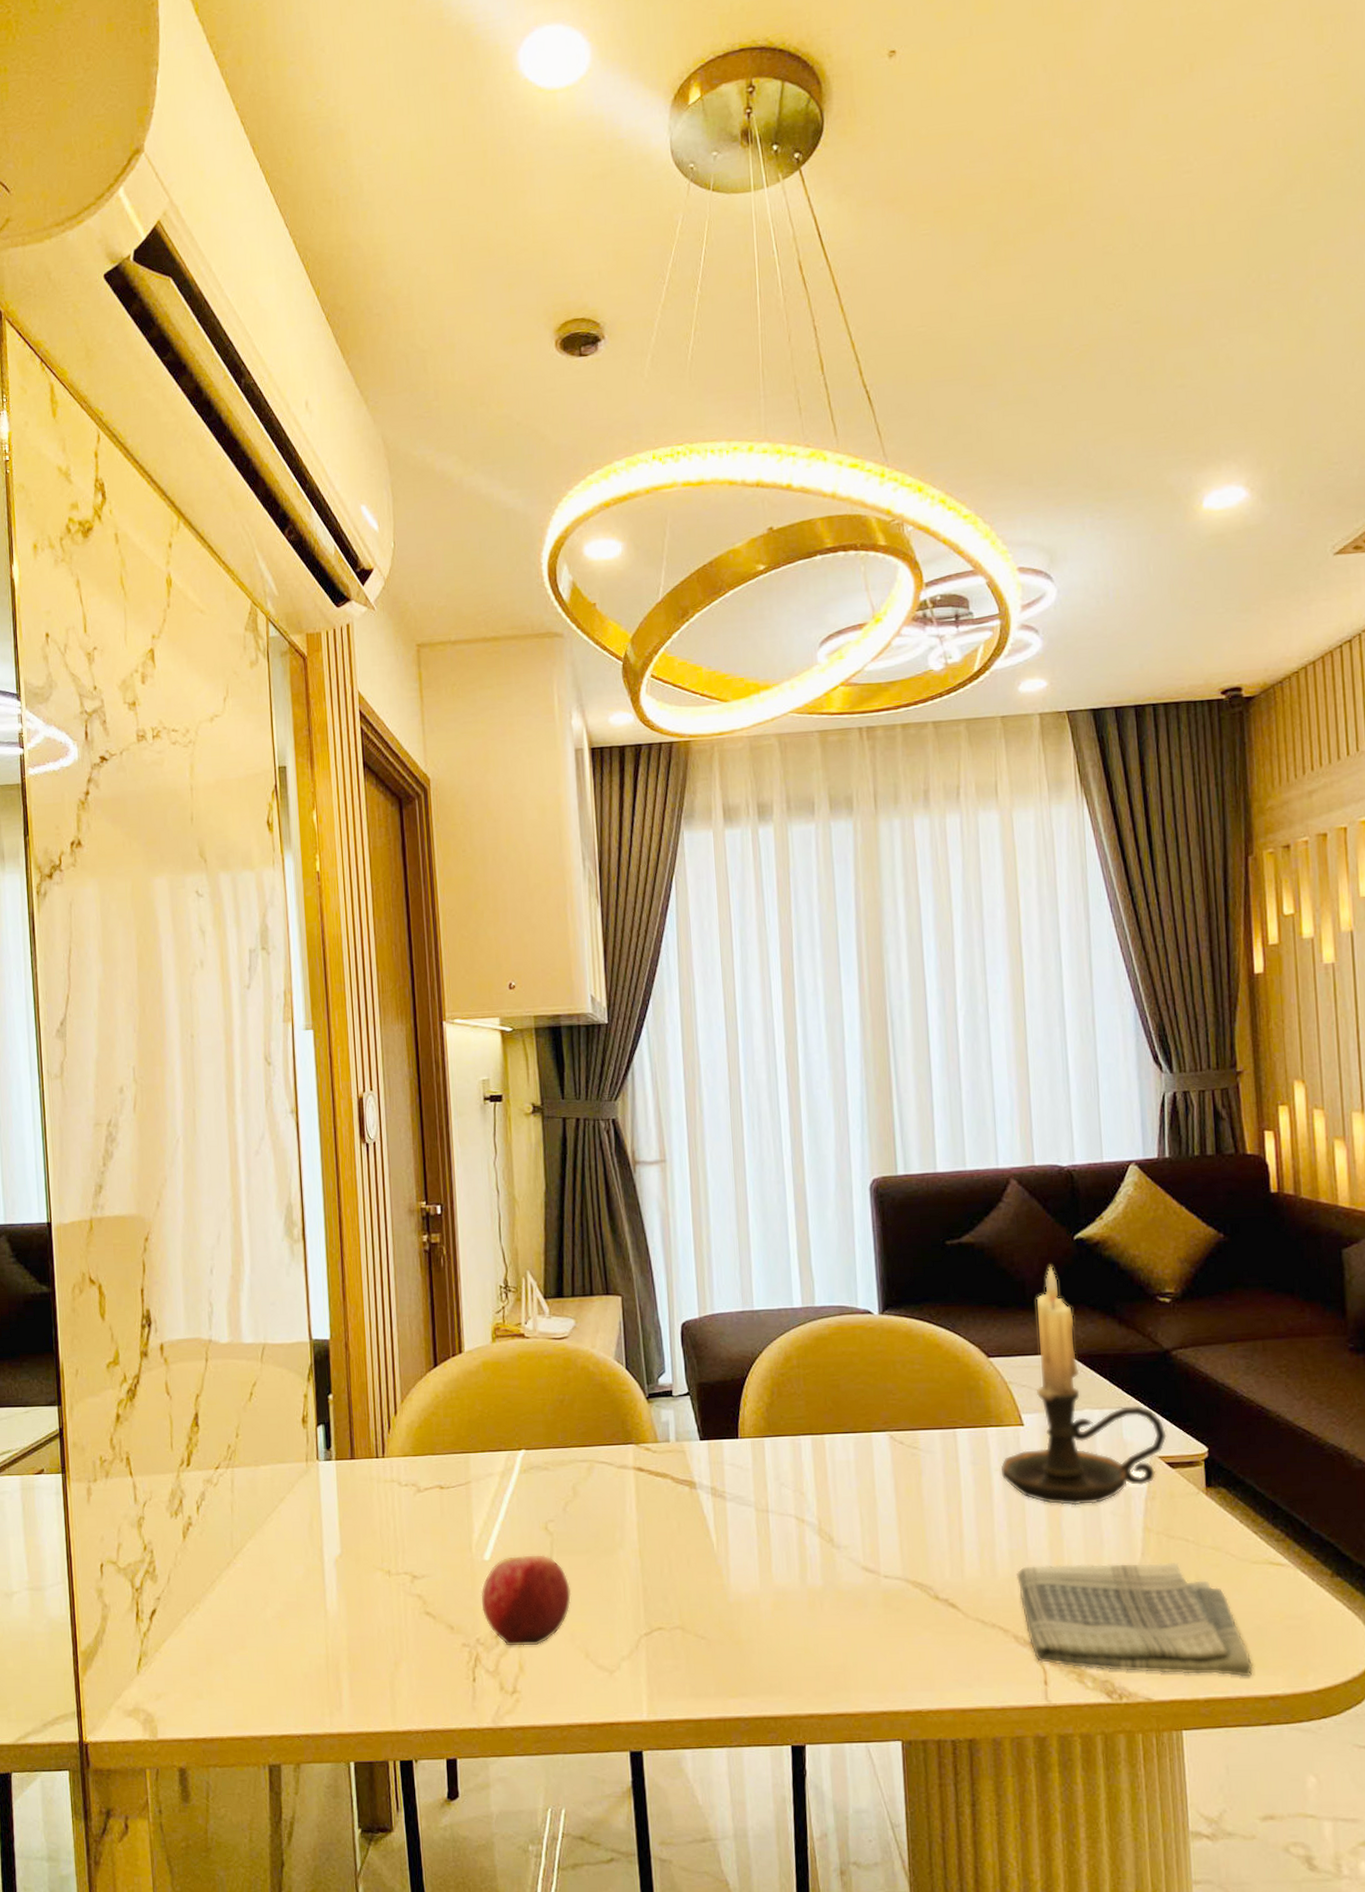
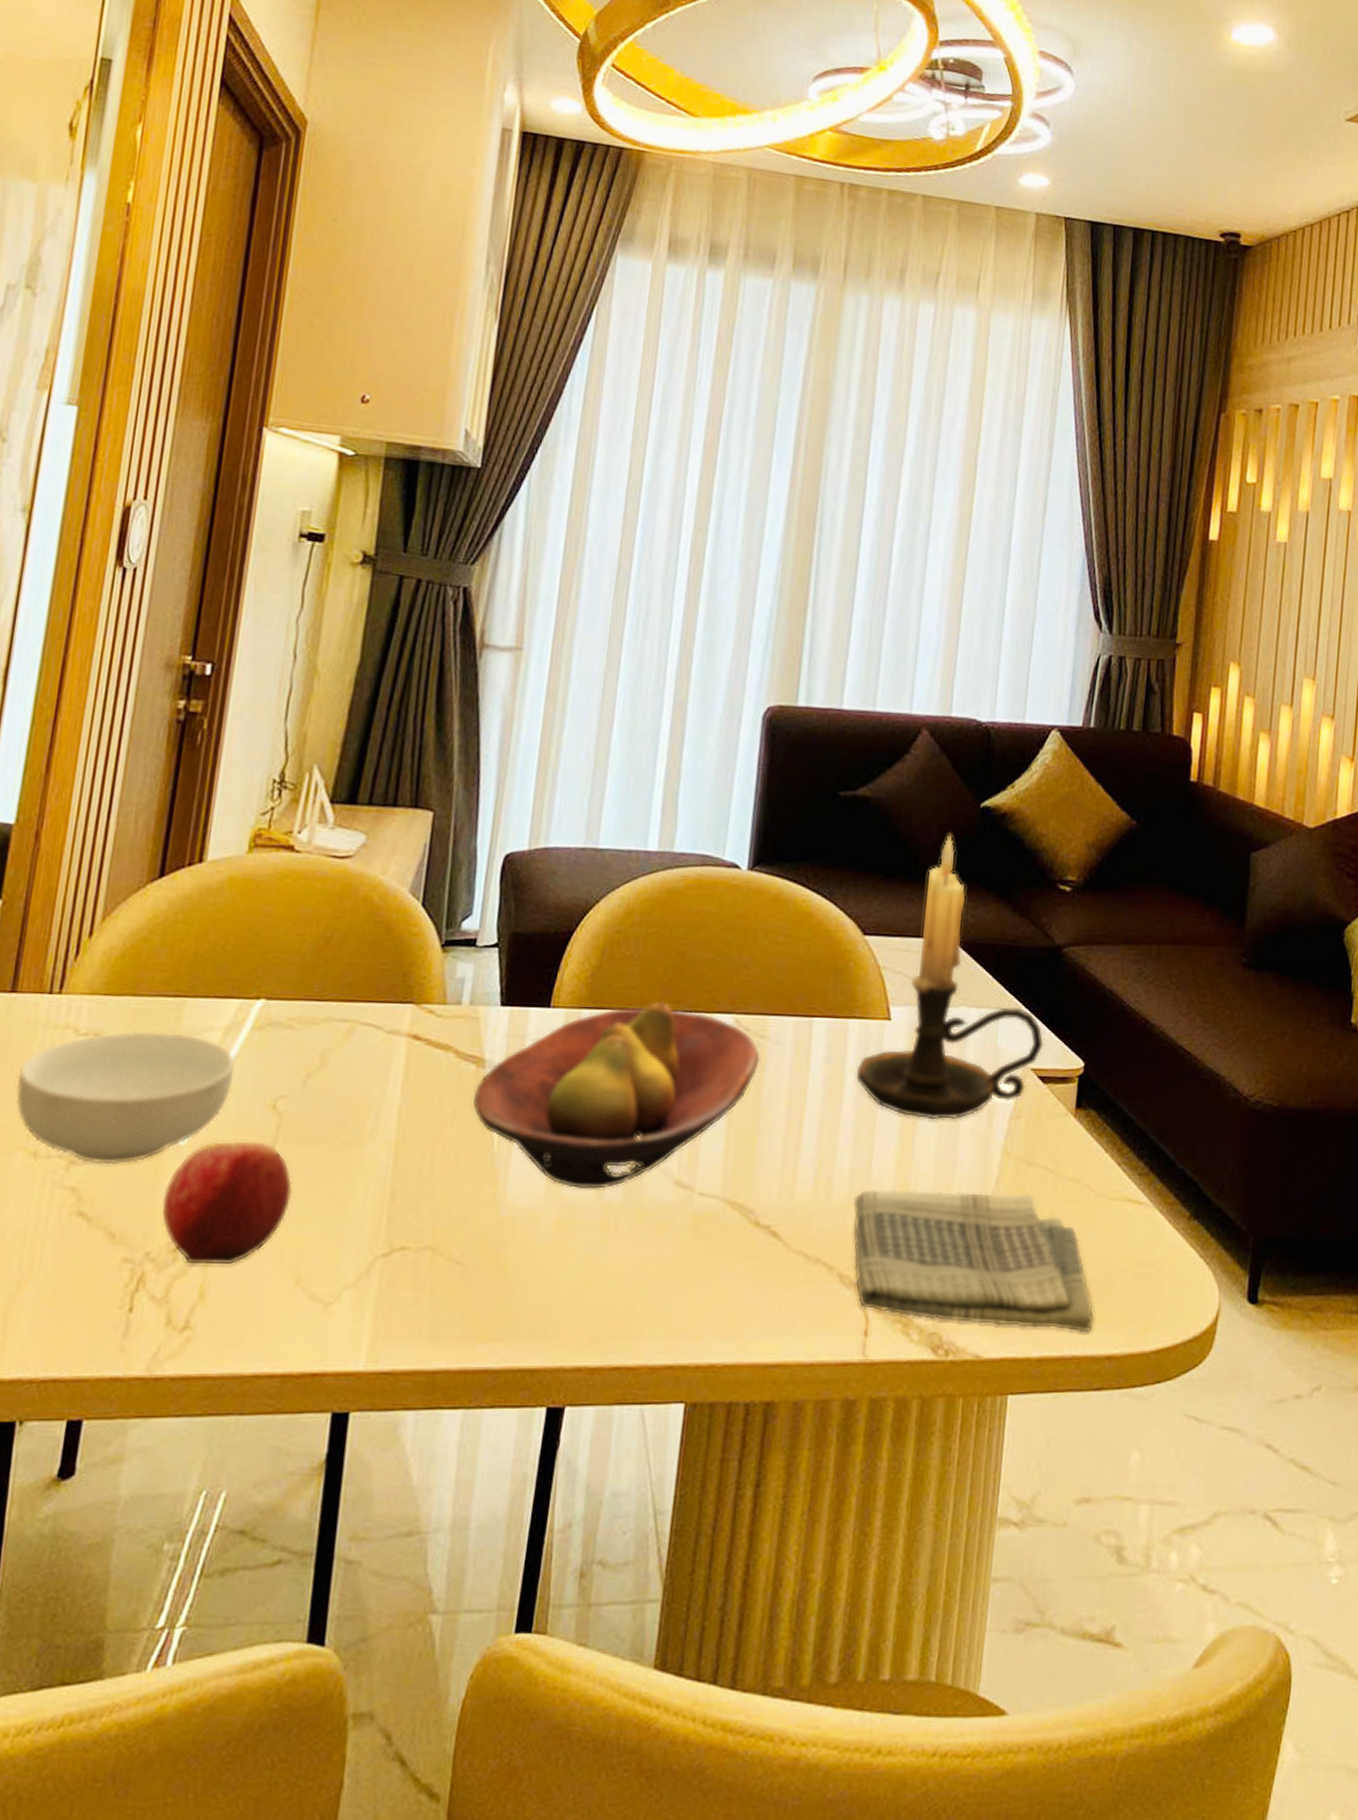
cereal bowl: none [367,1479,513,1578] -> present [15,1031,236,1165]
fruit bowl: none [692,1426,917,1577] -> present [473,1001,761,1189]

